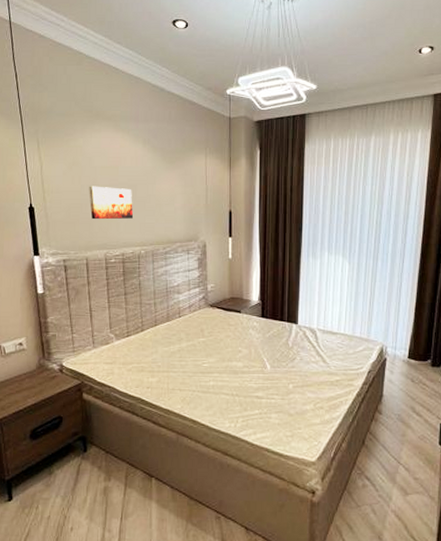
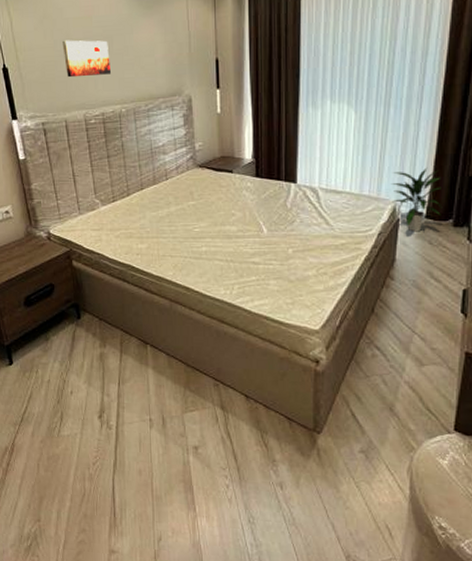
indoor plant: none [378,313,422,371] -> present [390,167,443,232]

